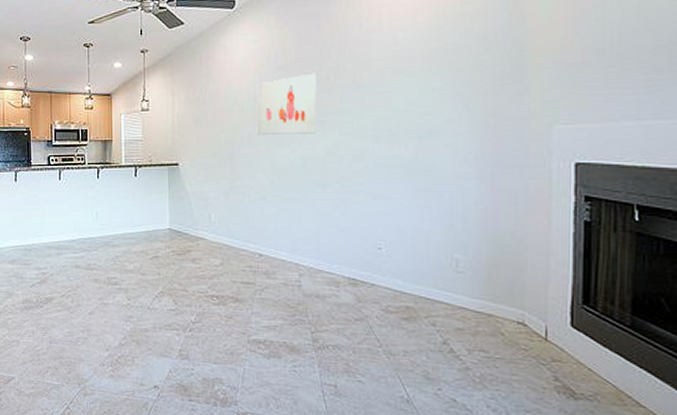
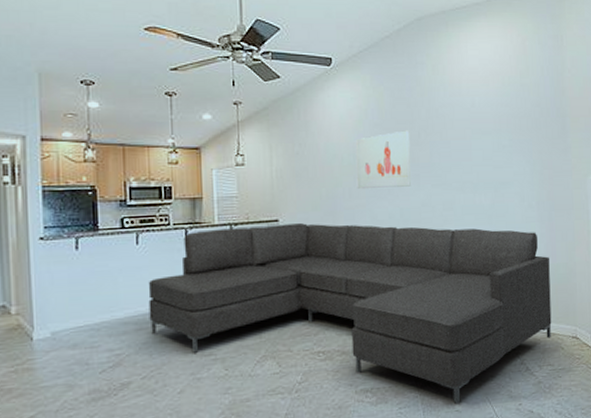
sofa: none [67,168,489,375] -> present [148,223,552,405]

